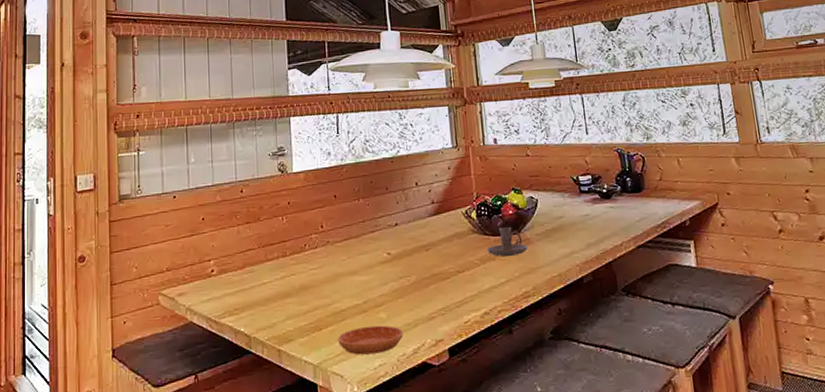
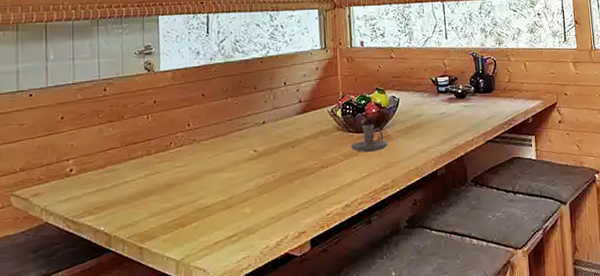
saucer: present [338,325,404,355] -> none [202,220,267,250]

